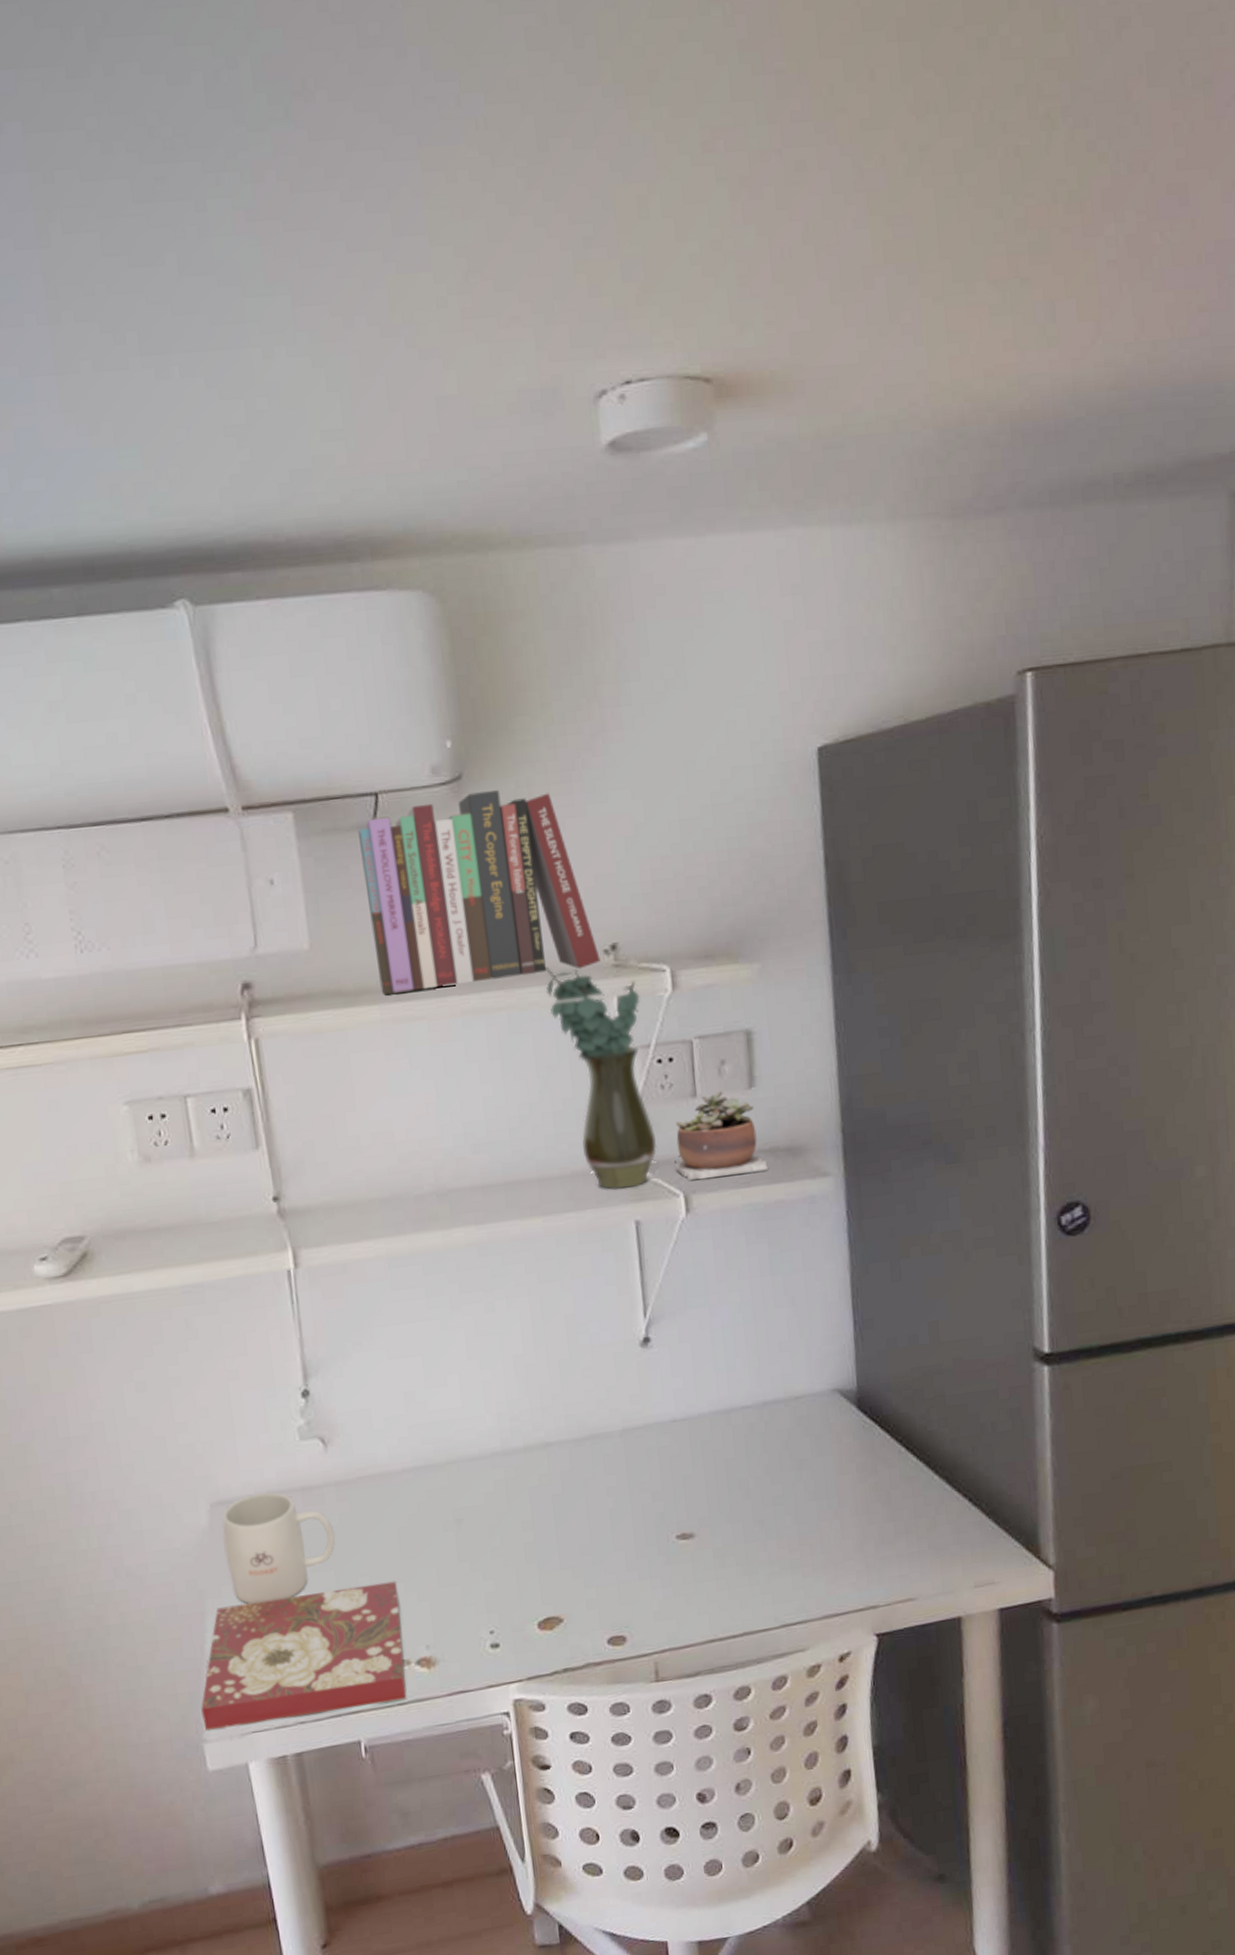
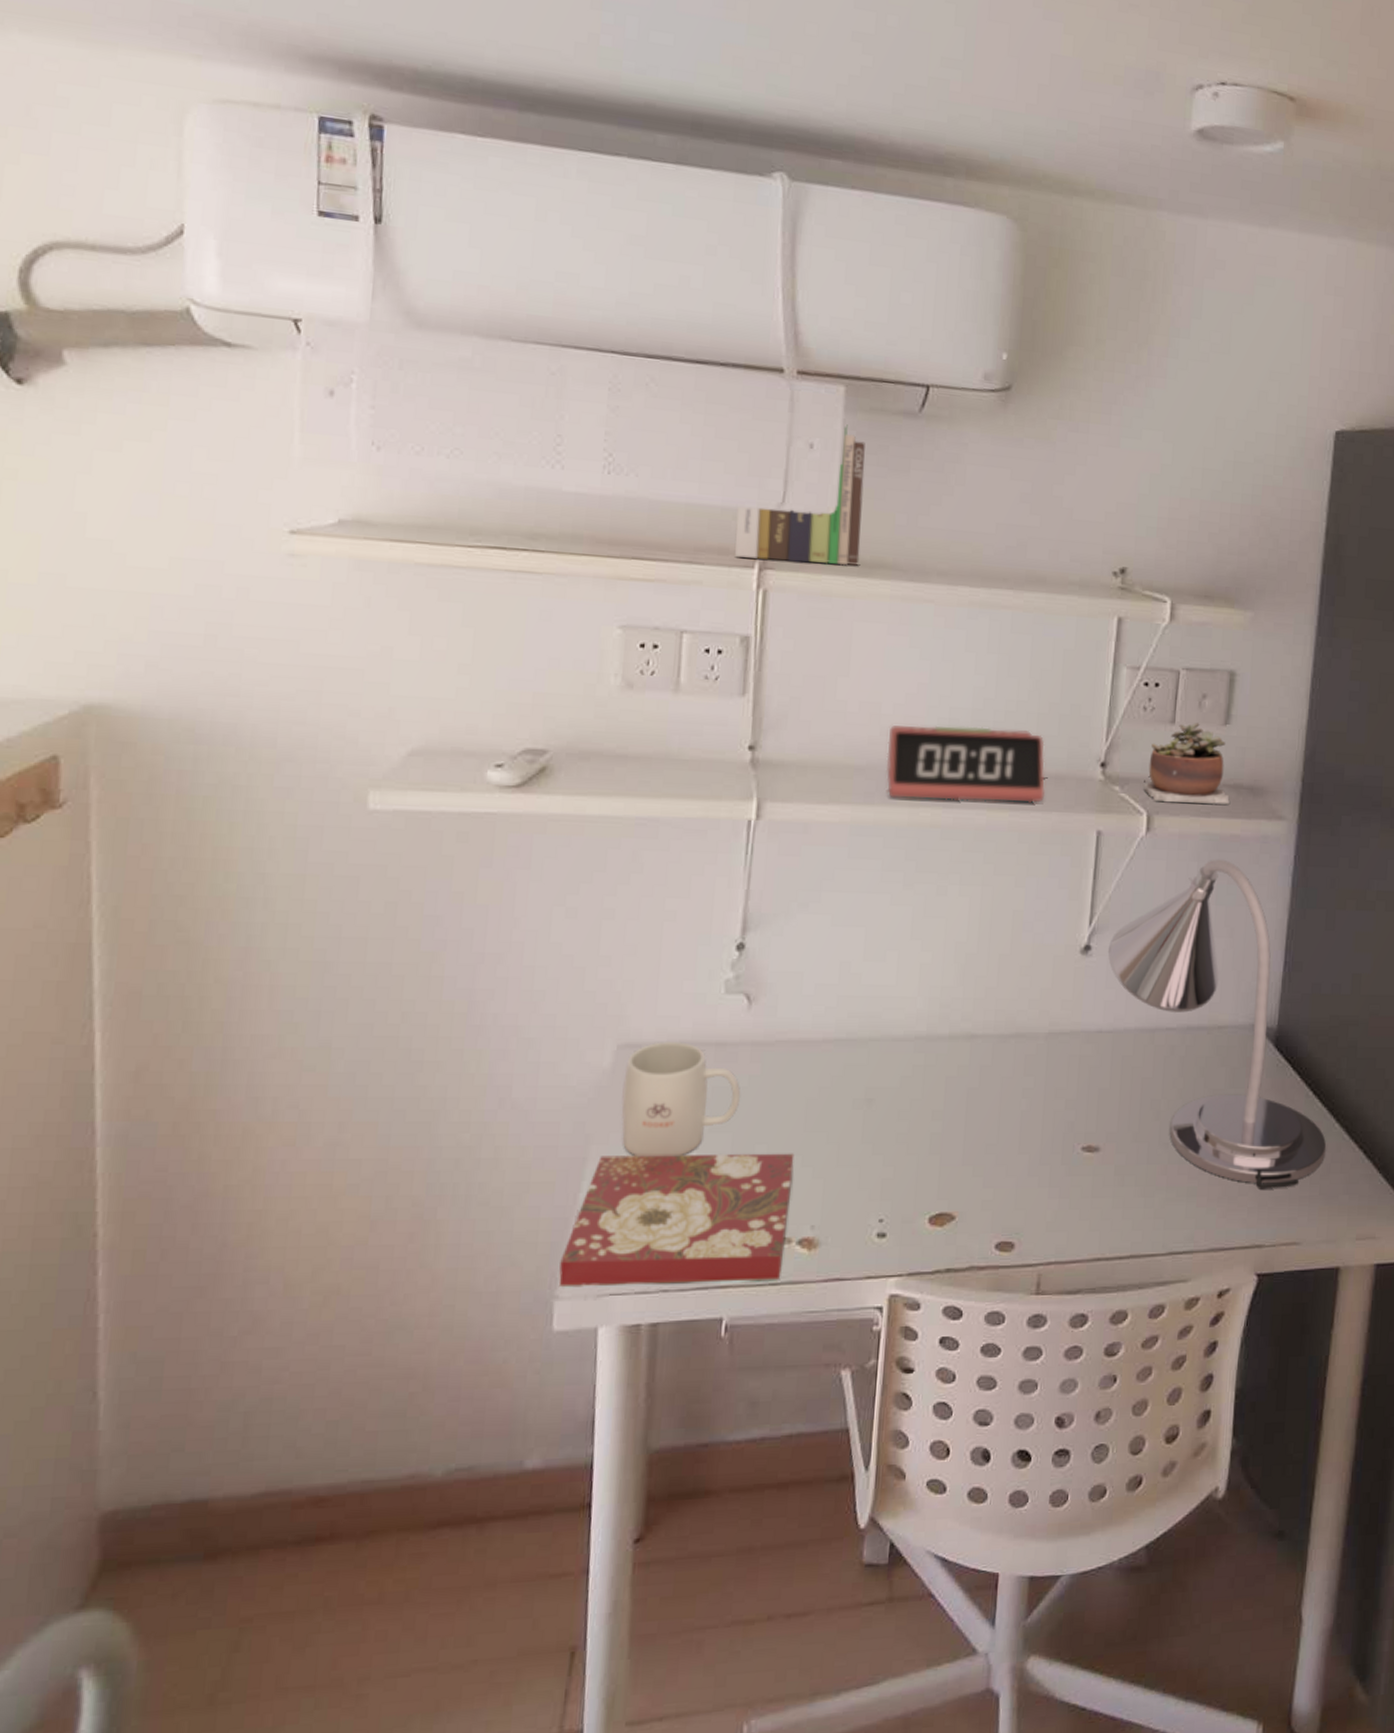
books: none [212,852,343,1011] -> present [734,424,865,566]
books: present [358,790,601,994] -> none [896,404,1109,585]
alarm clock: none [407,1132,575,1223] -> present [886,725,1045,803]
vase: present [545,967,658,1189] -> none [1052,577,1139,798]
table lamp: none [667,1227,928,1552] -> present [1107,859,1326,1189]

